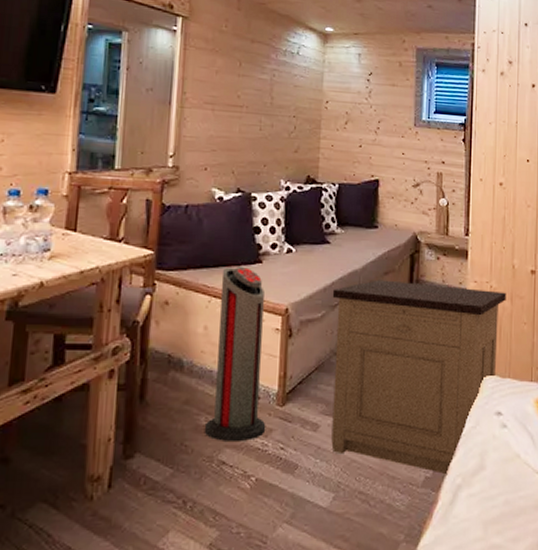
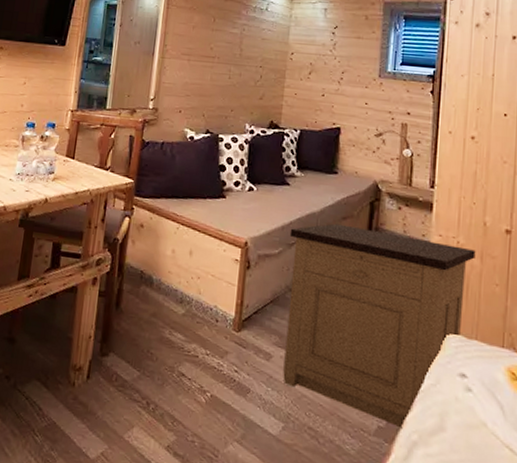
air purifier: present [204,266,266,443] -> none [167,199,227,359]

